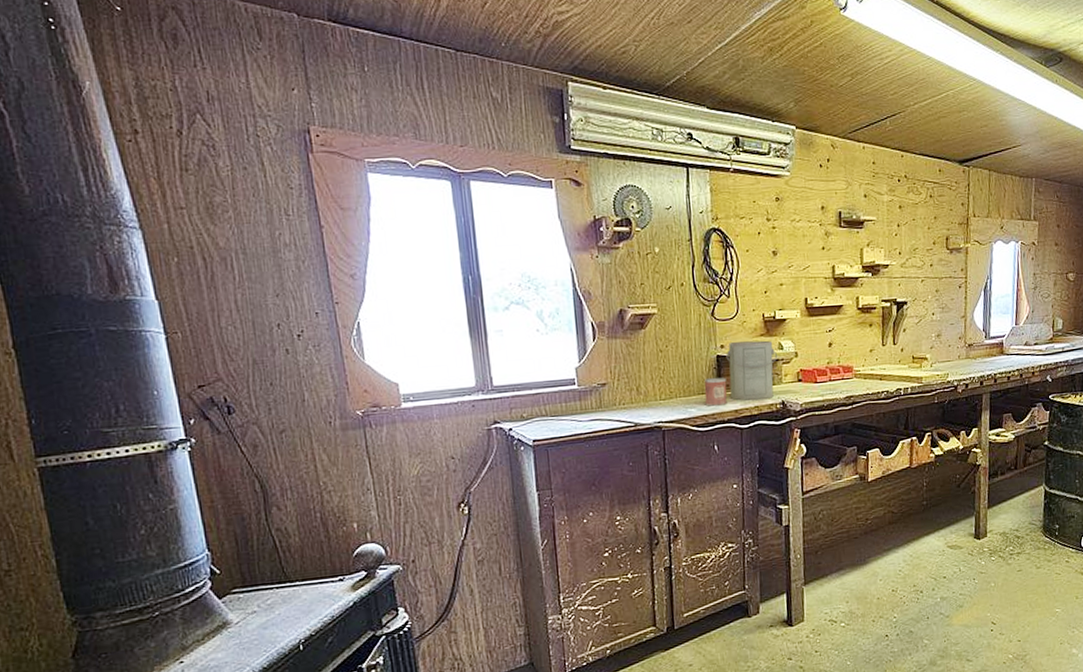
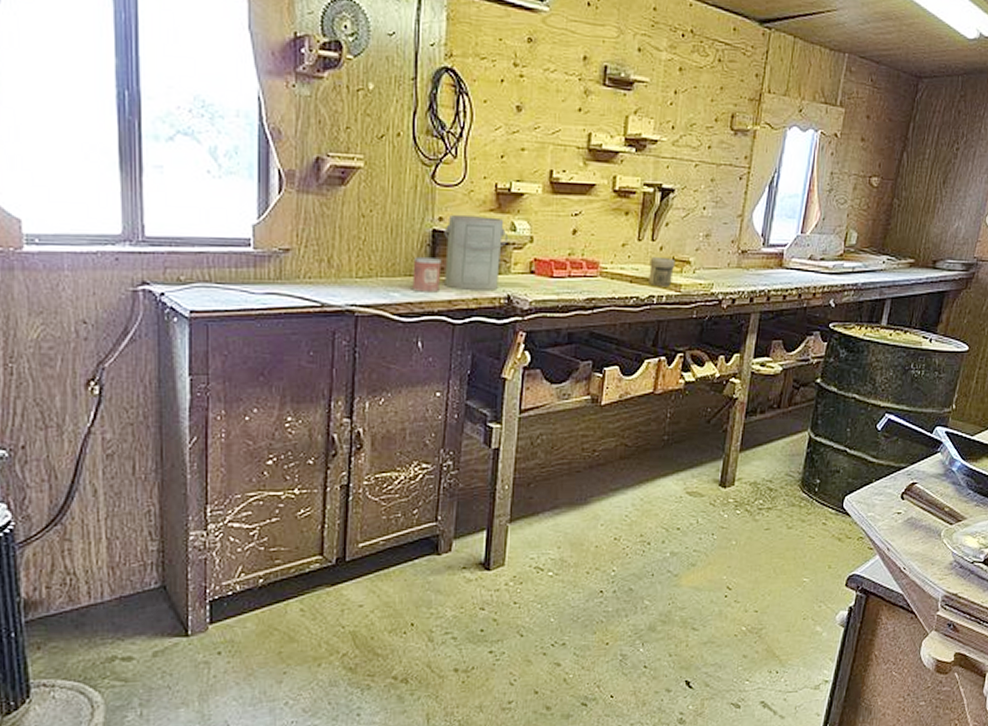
jar: none [894,356,915,382] -> present [649,256,676,288]

